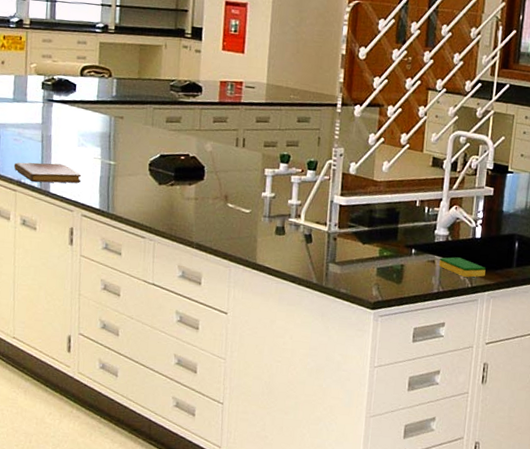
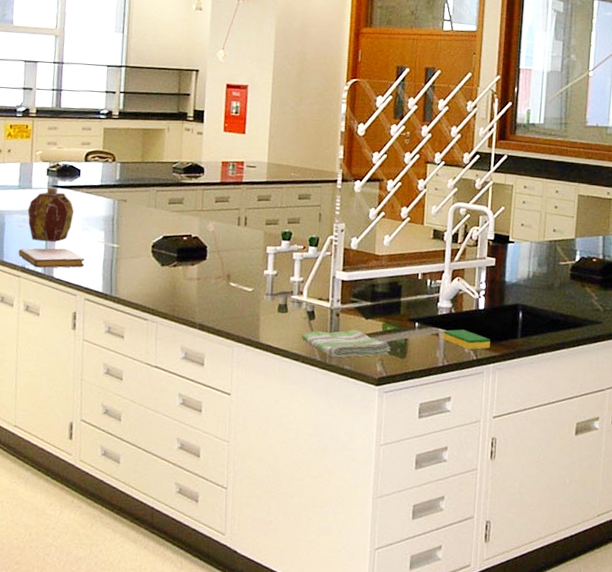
flask: none [23,101,70,156] -> present [27,187,74,241]
dish towel: none [298,253,387,281] -> present [301,329,391,358]

